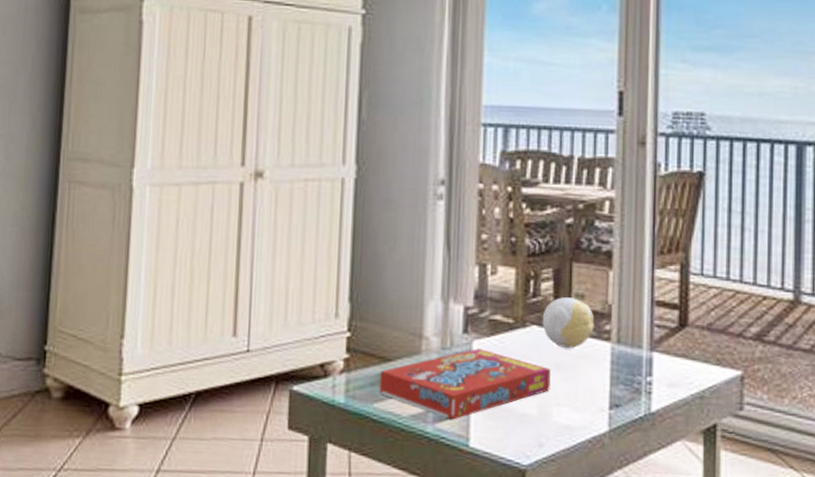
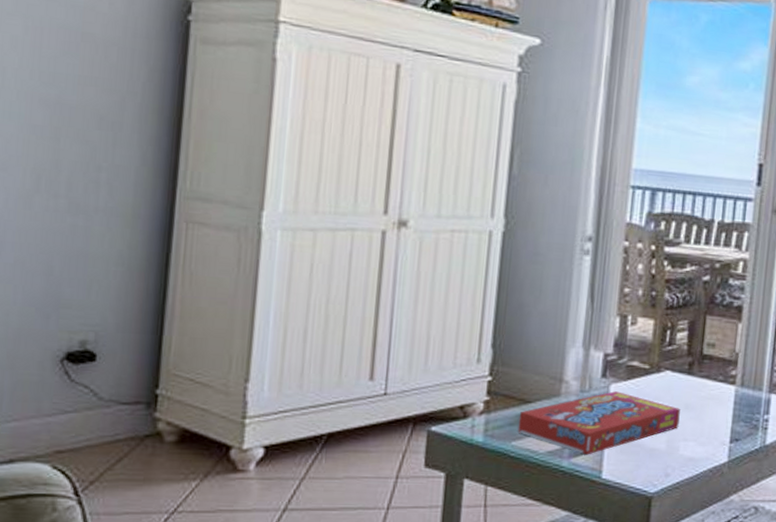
decorative ball: present [542,297,594,348] -> none [675,346,722,391]

